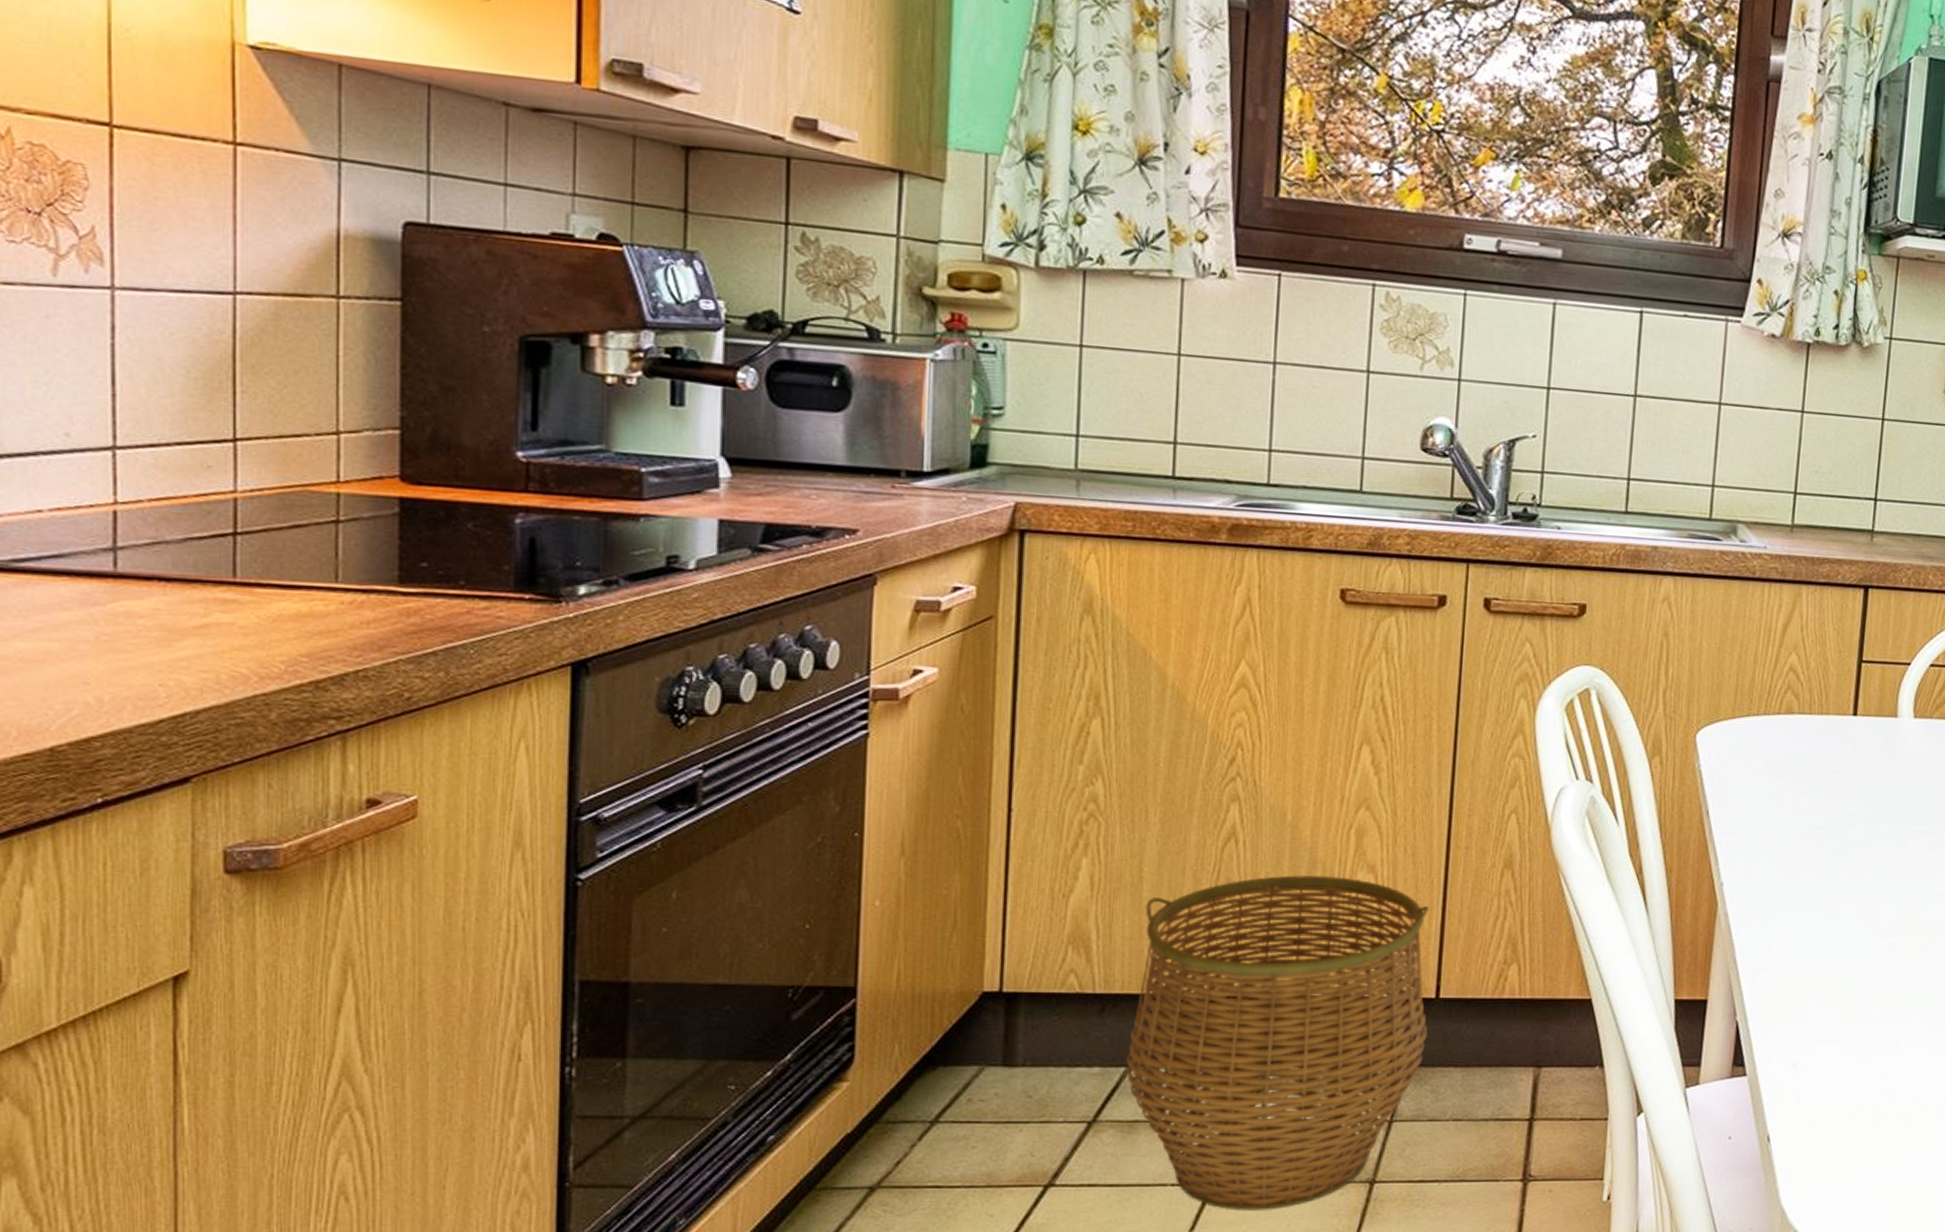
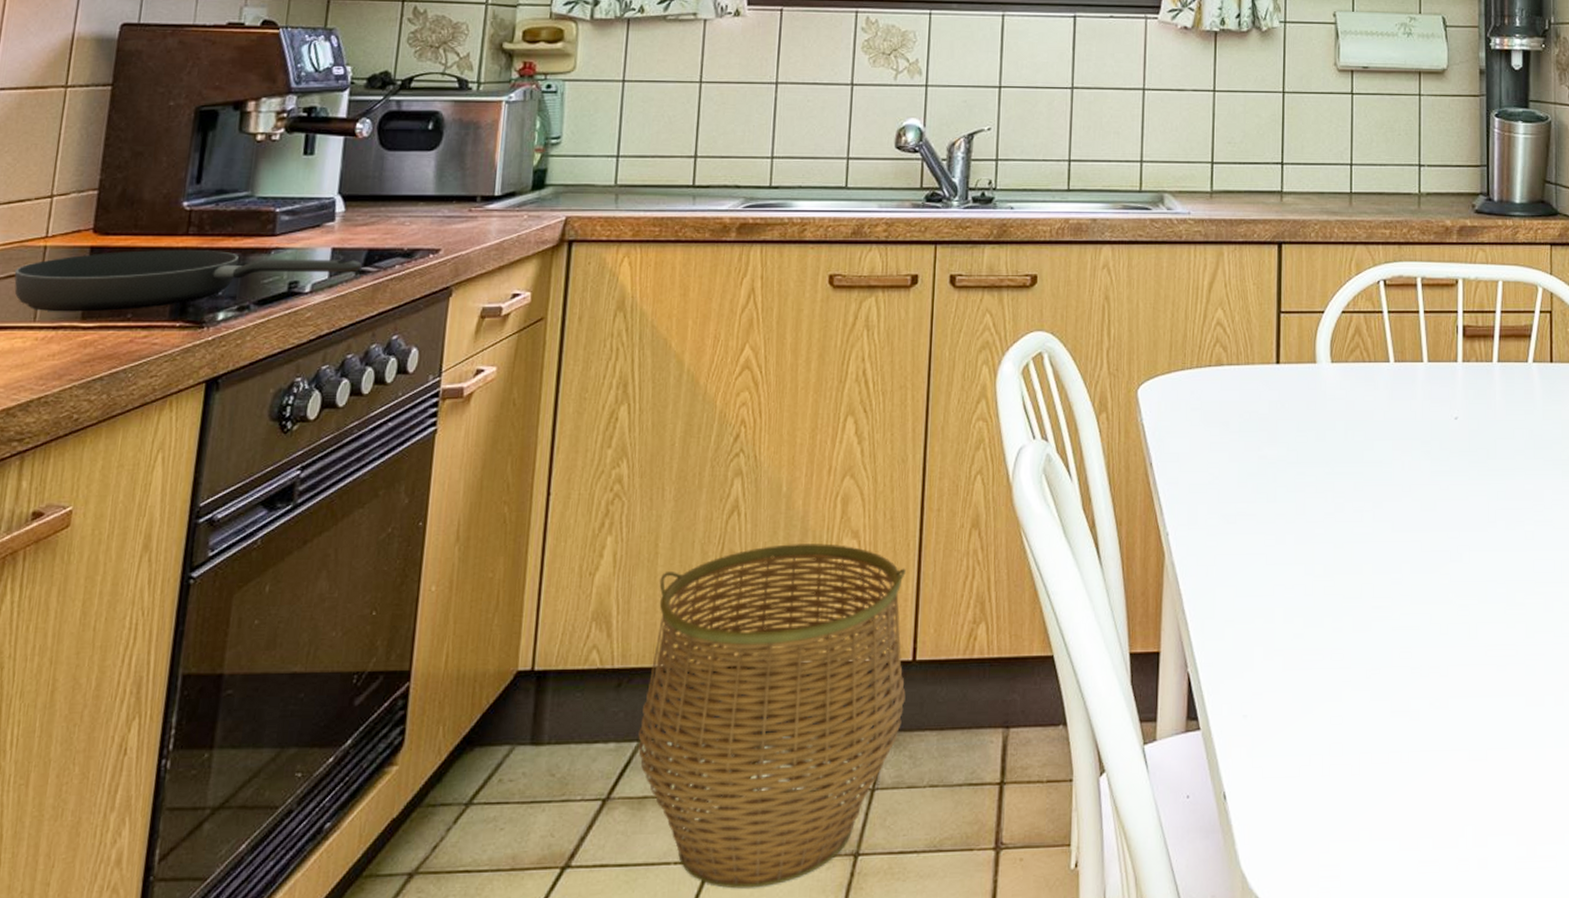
frying pan: none [300,506,759,576] -> present [14,249,362,312]

